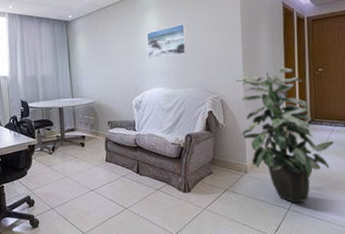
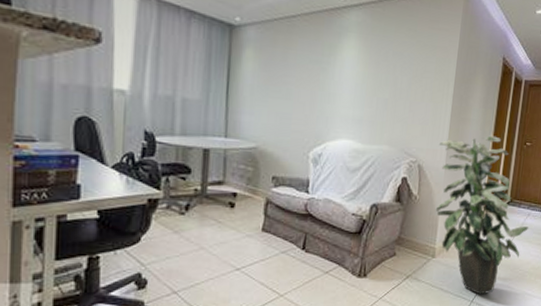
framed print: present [146,23,187,59] -> none [337,59,392,101]

